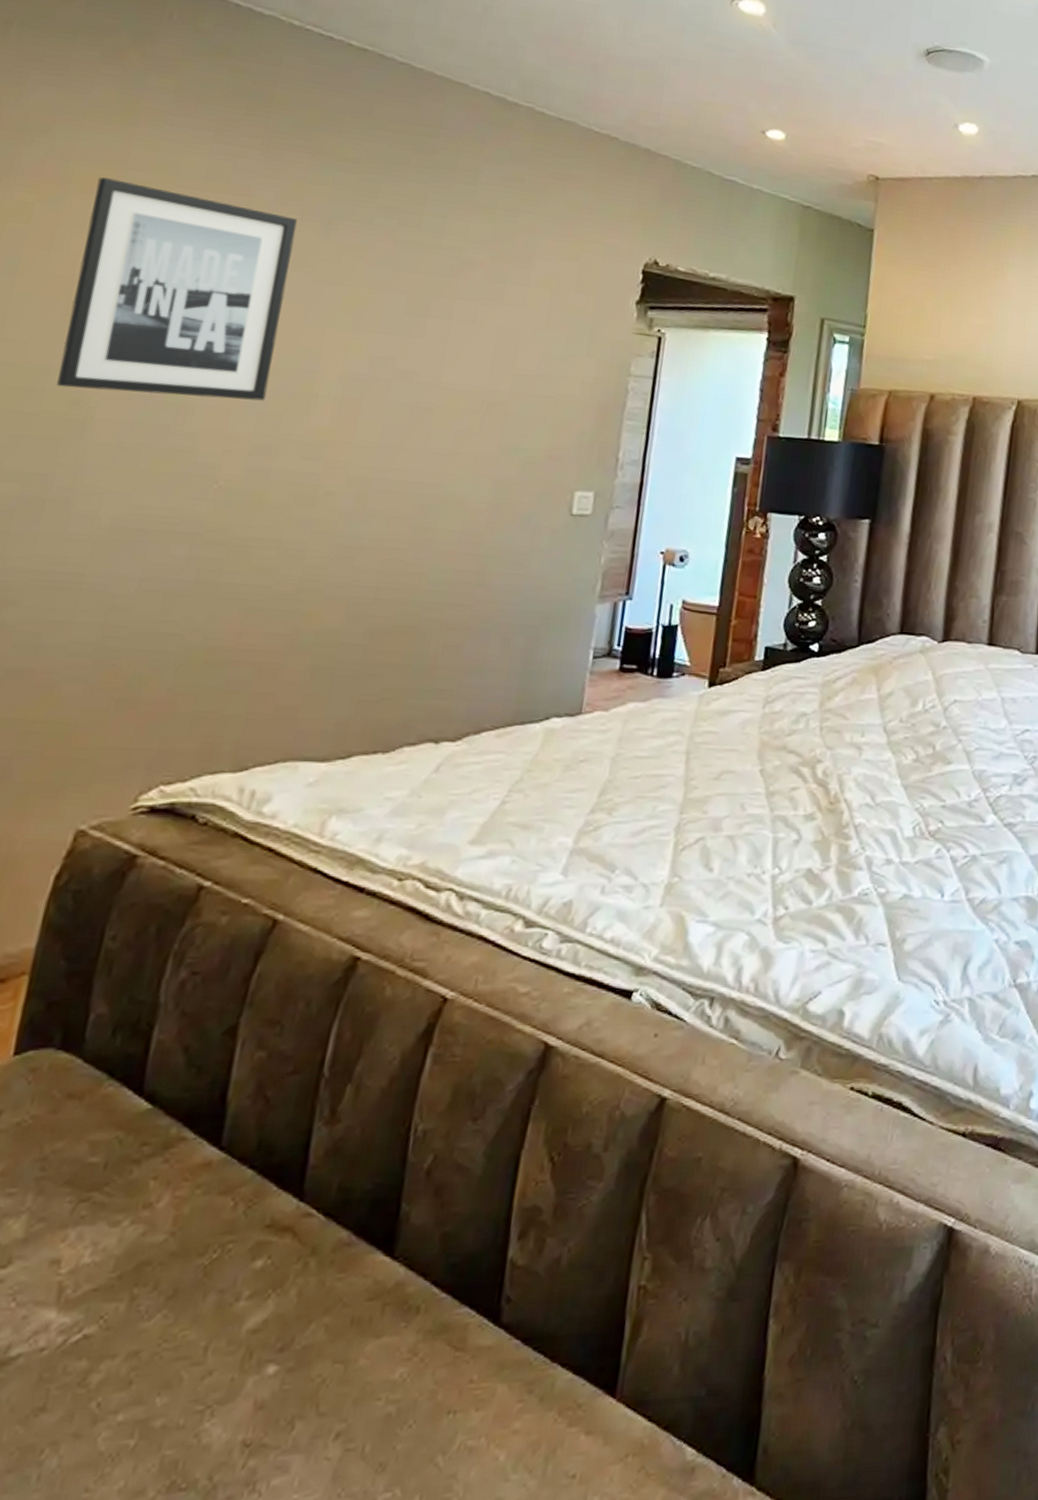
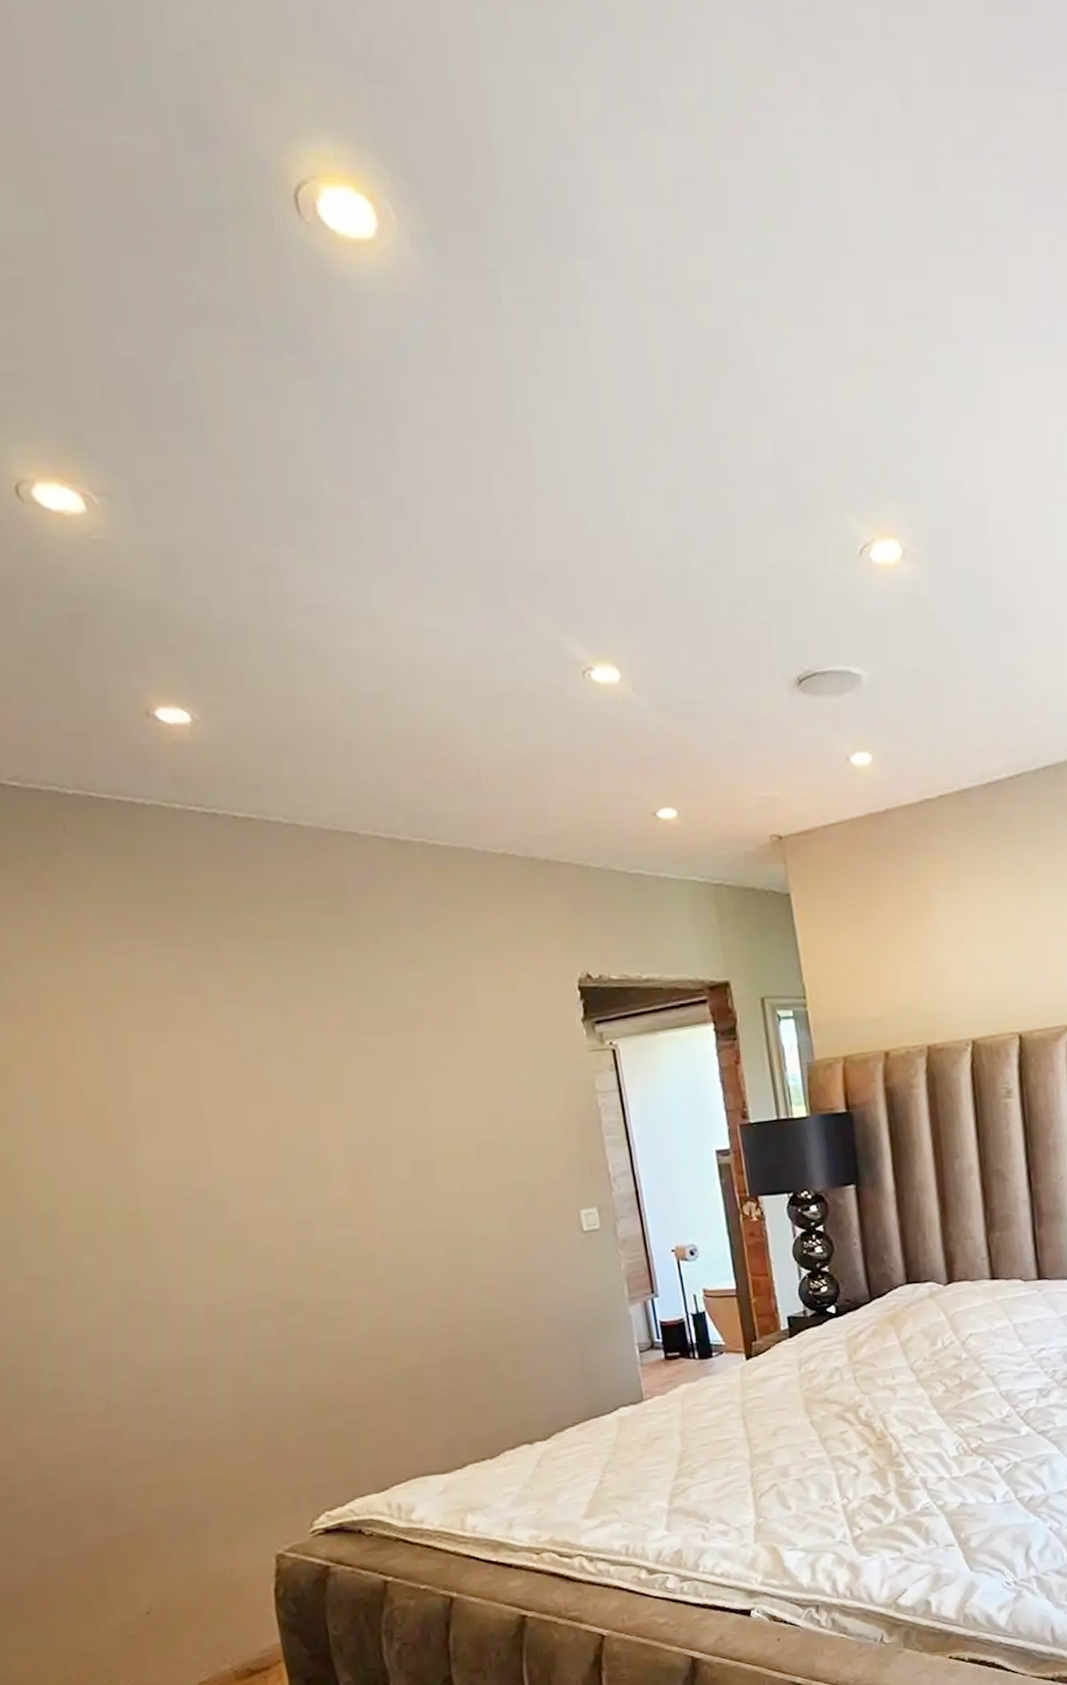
wall art: present [57,177,298,401] -> none [69,1003,287,1204]

